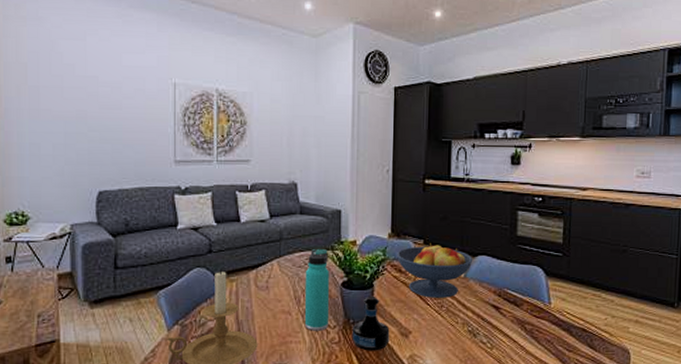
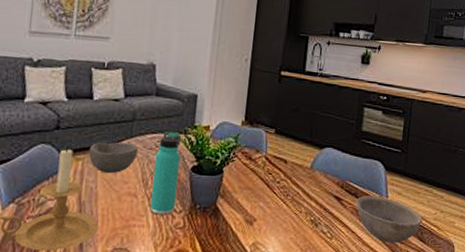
bowl: none [241,262,287,293] -> present [88,142,138,174]
tequila bottle: present [352,295,390,351] -> none [196,181,235,238]
fruit bowl: present [397,242,473,298] -> none [248,132,320,187]
bowl: none [516,303,592,352] -> present [356,195,423,243]

